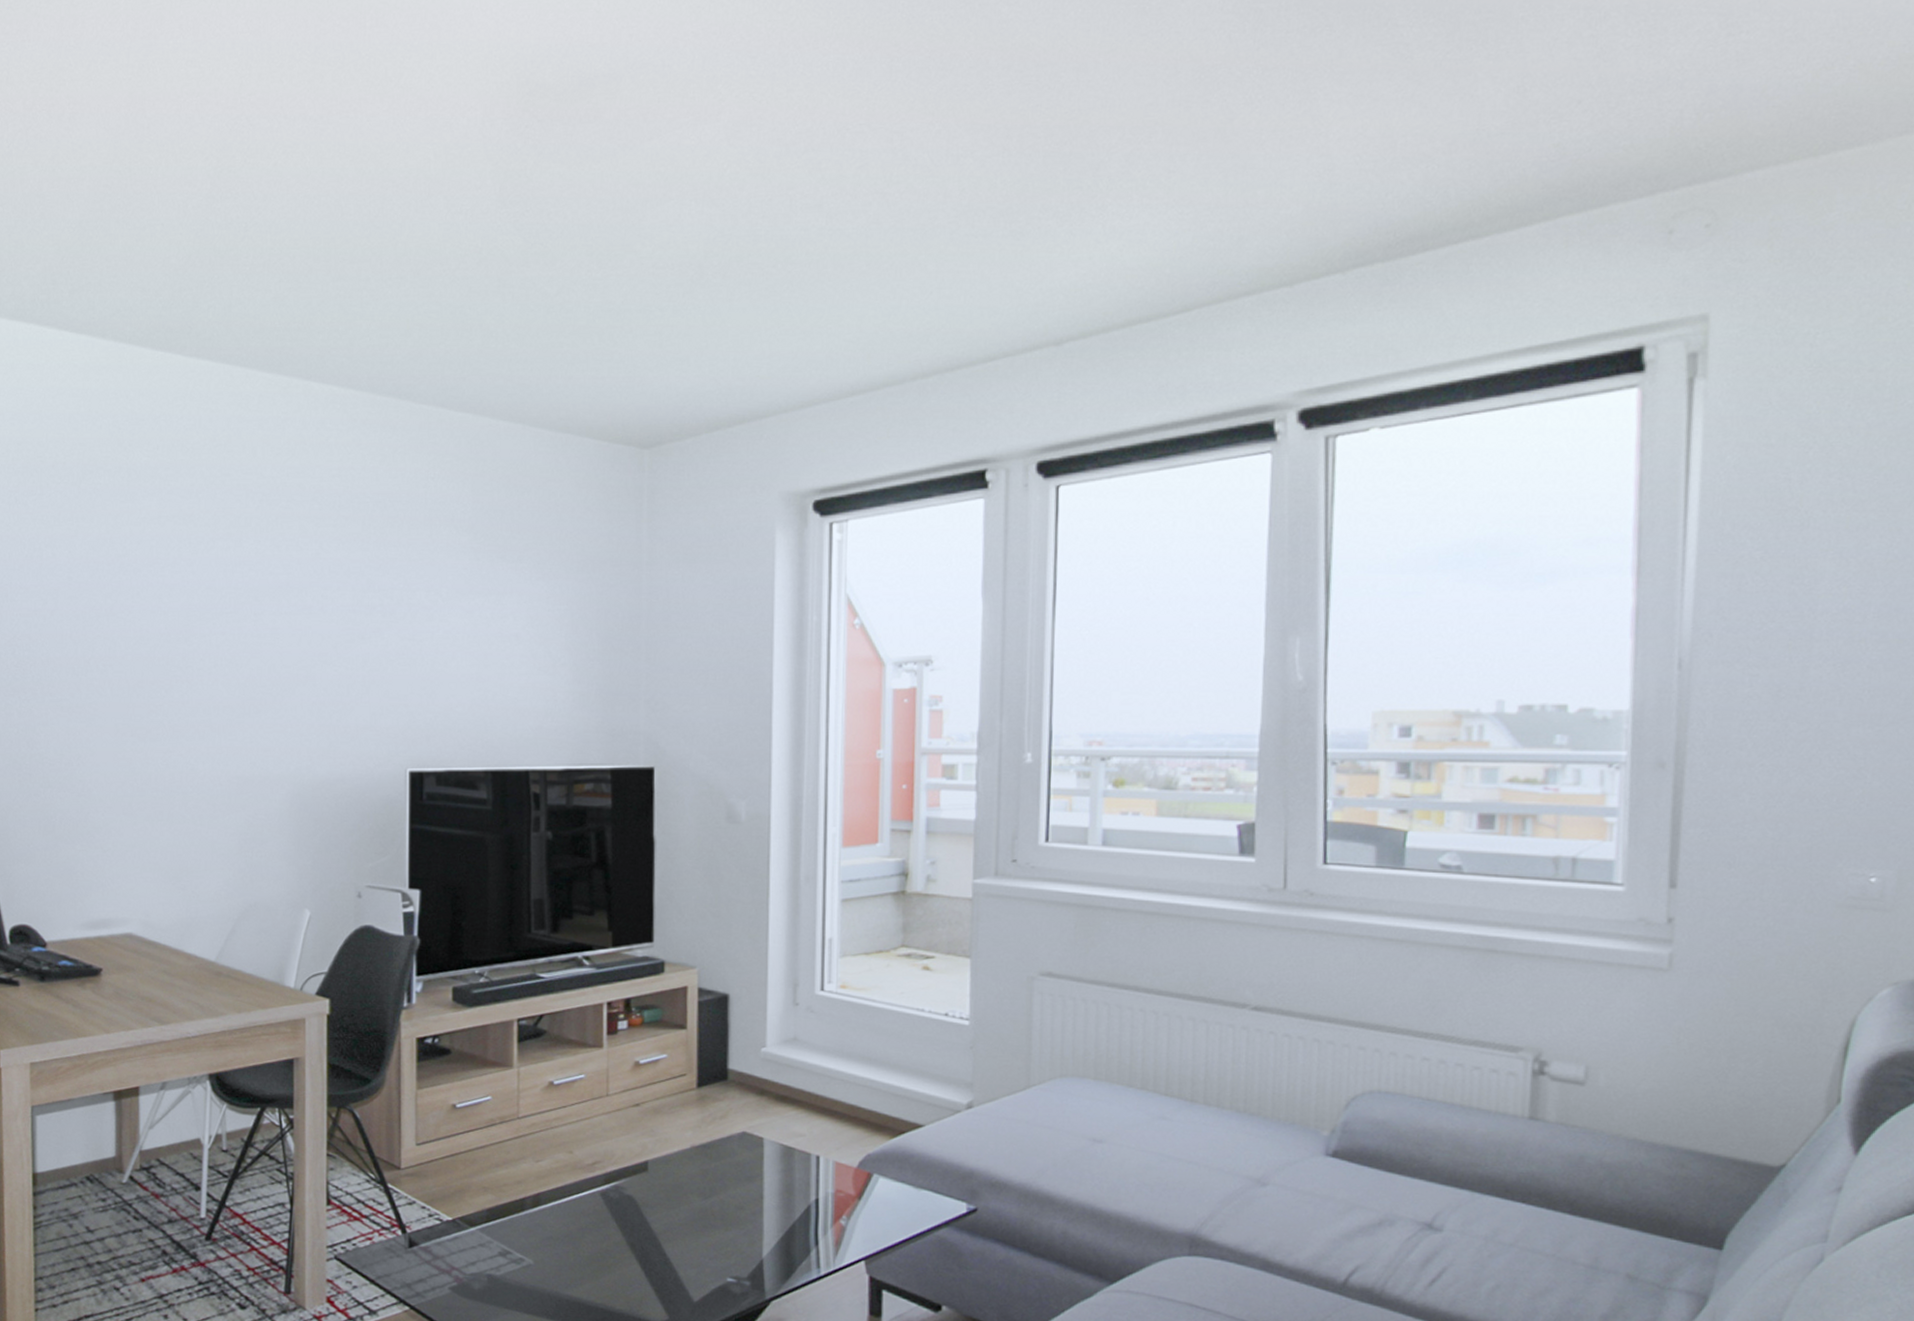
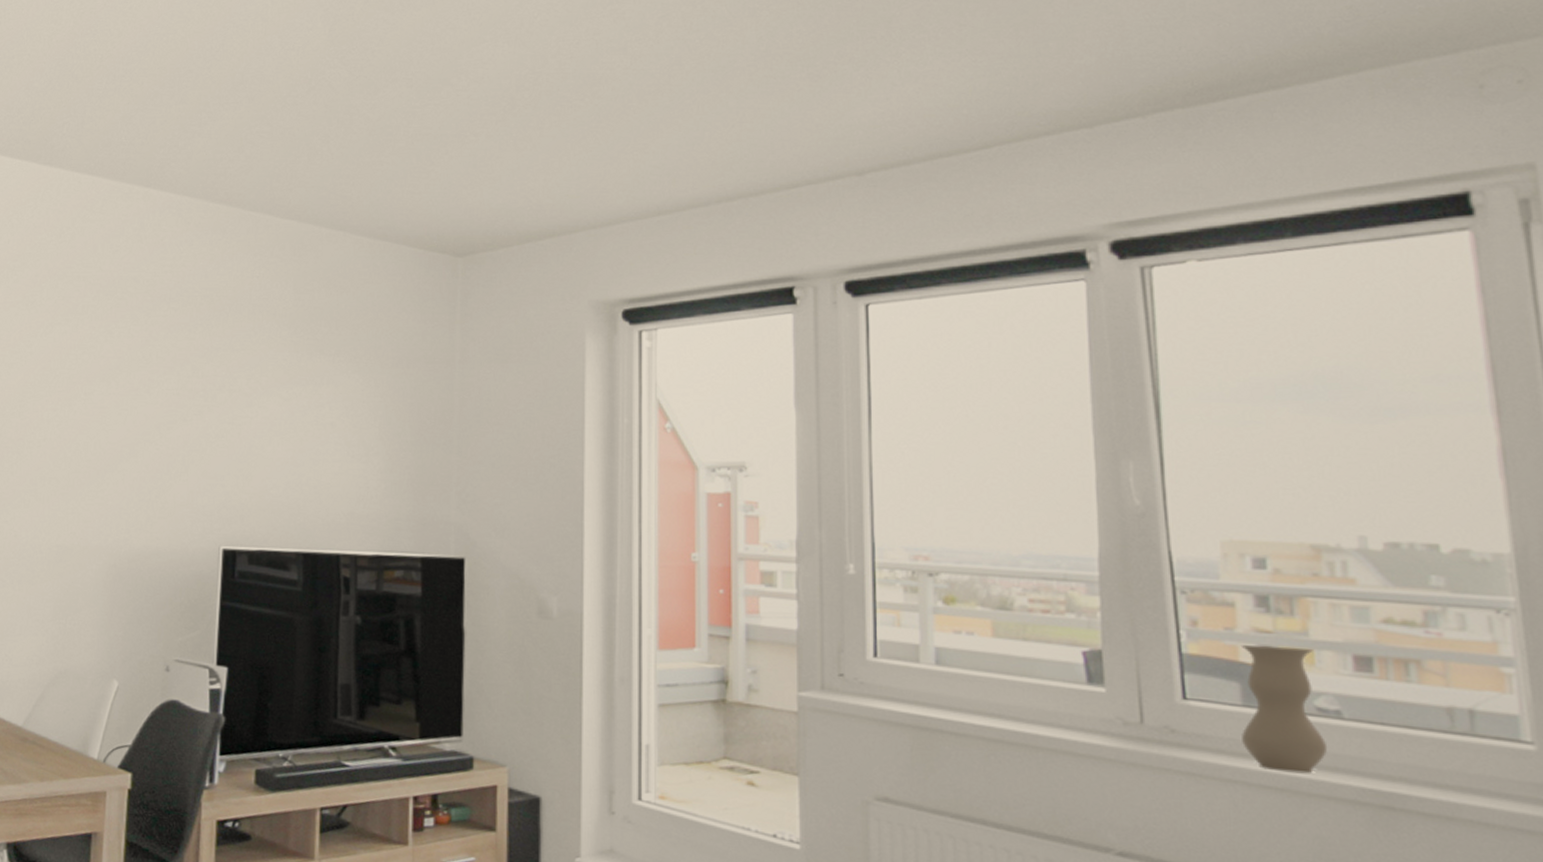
vase: none [1372,809,1446,925] -> present [1240,644,1328,774]

